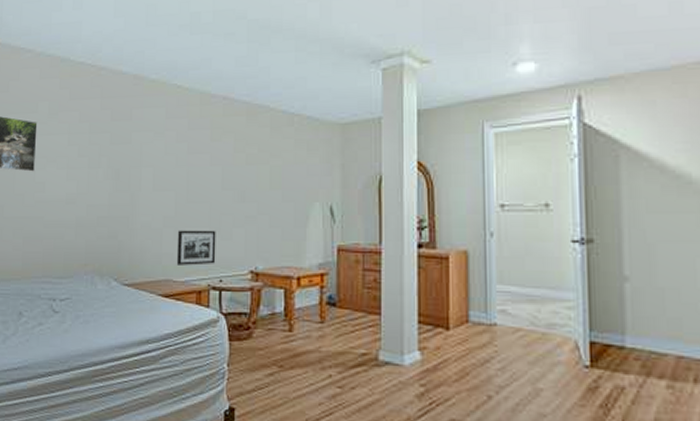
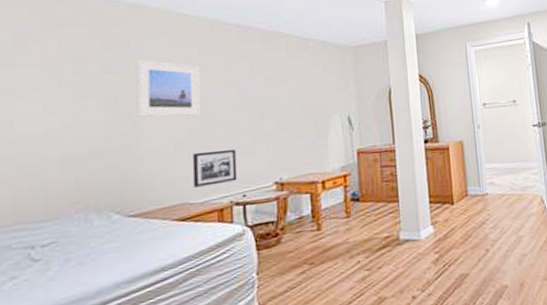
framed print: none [134,131,189,193] -> present [135,59,202,117]

